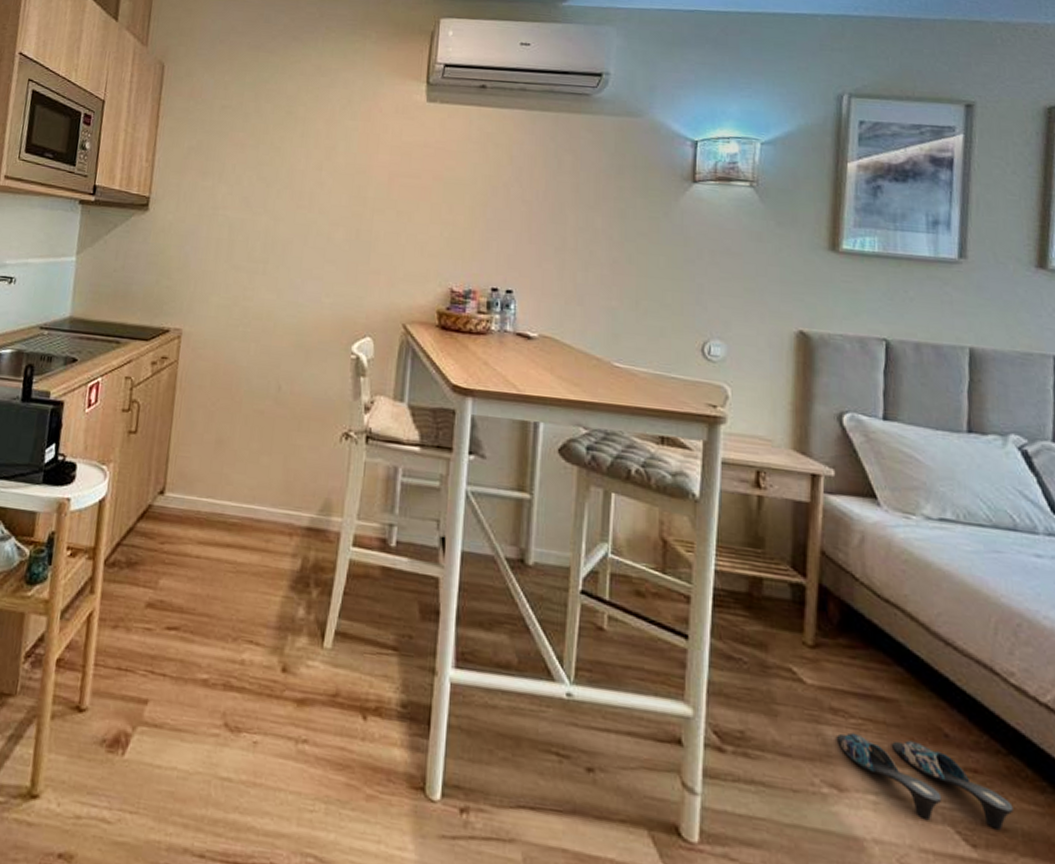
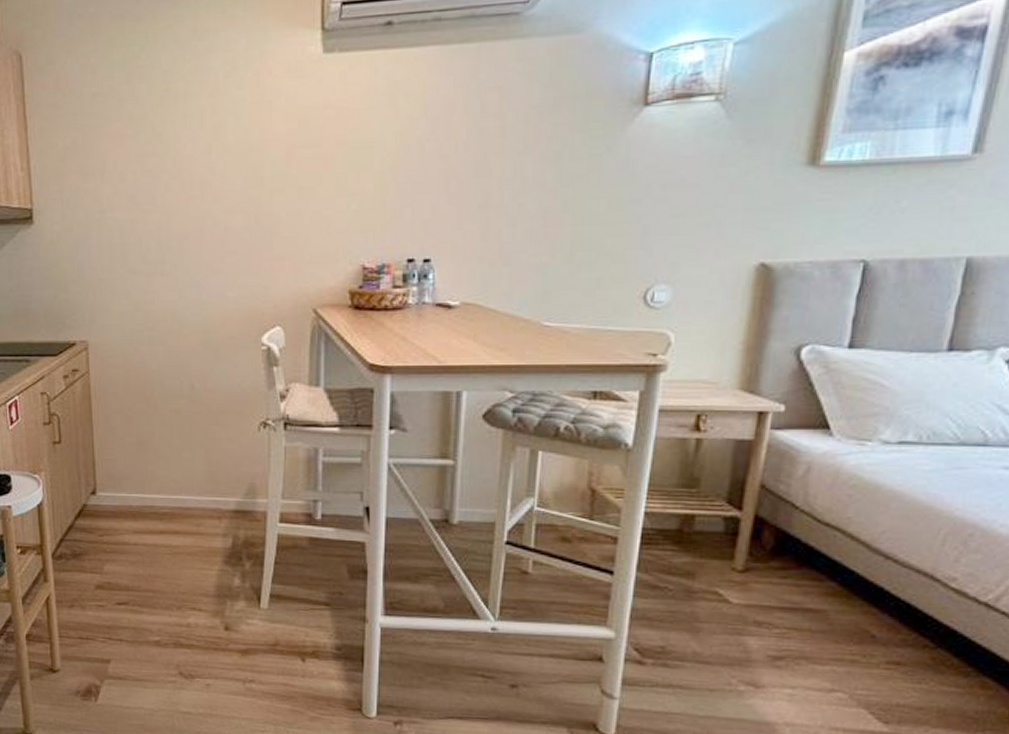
slippers: present [837,732,1013,831] -> none [759,640,933,710]

